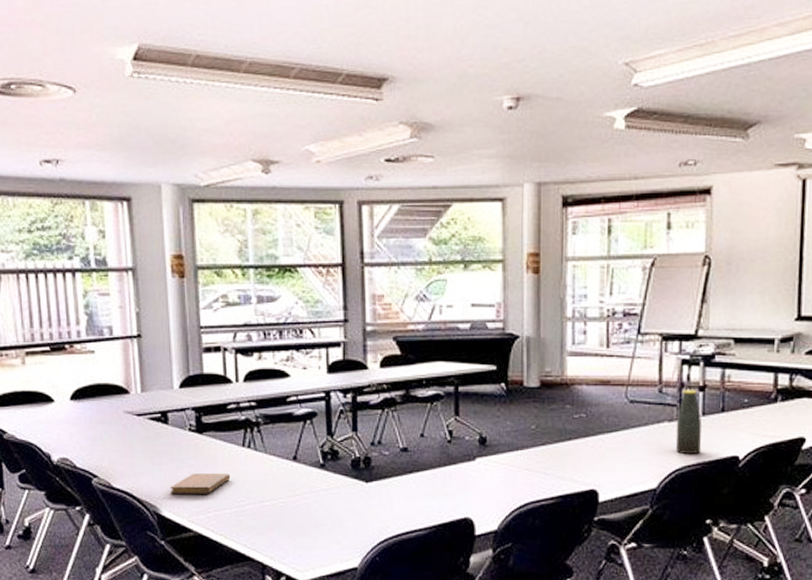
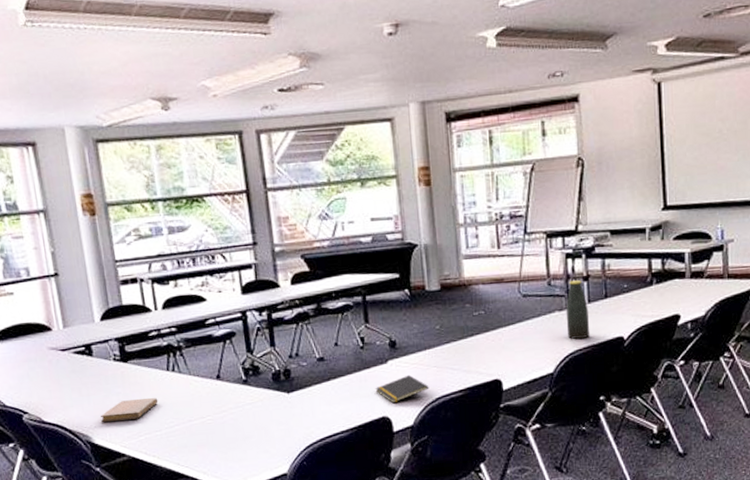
notepad: none [459,475,518,505] -> present [375,374,429,404]

